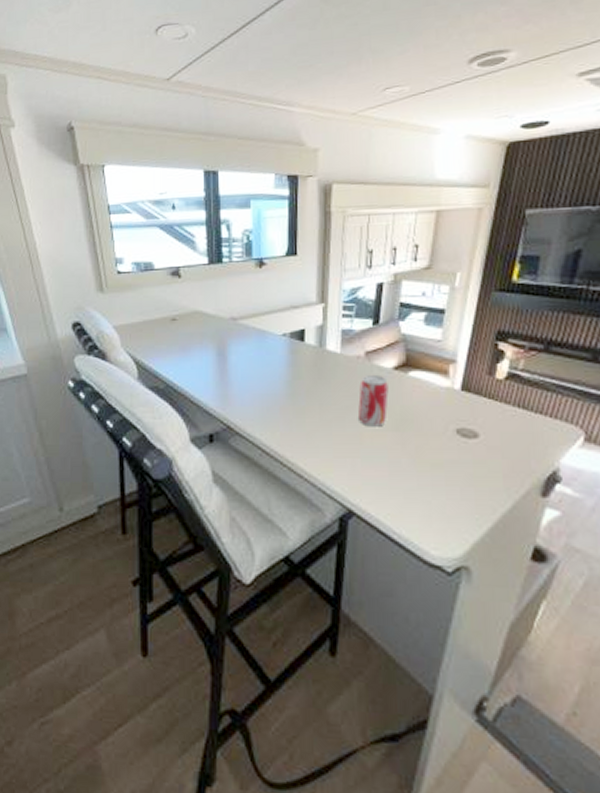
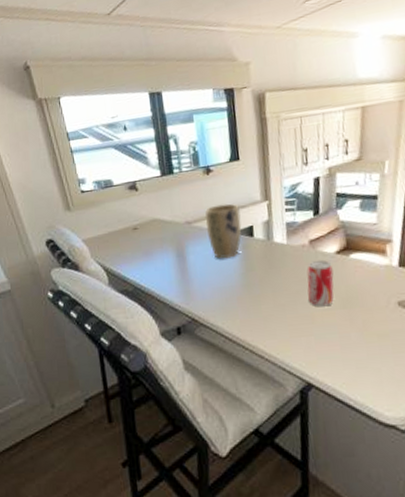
plant pot: none [254,302,292,363] -> present [205,203,242,259]

